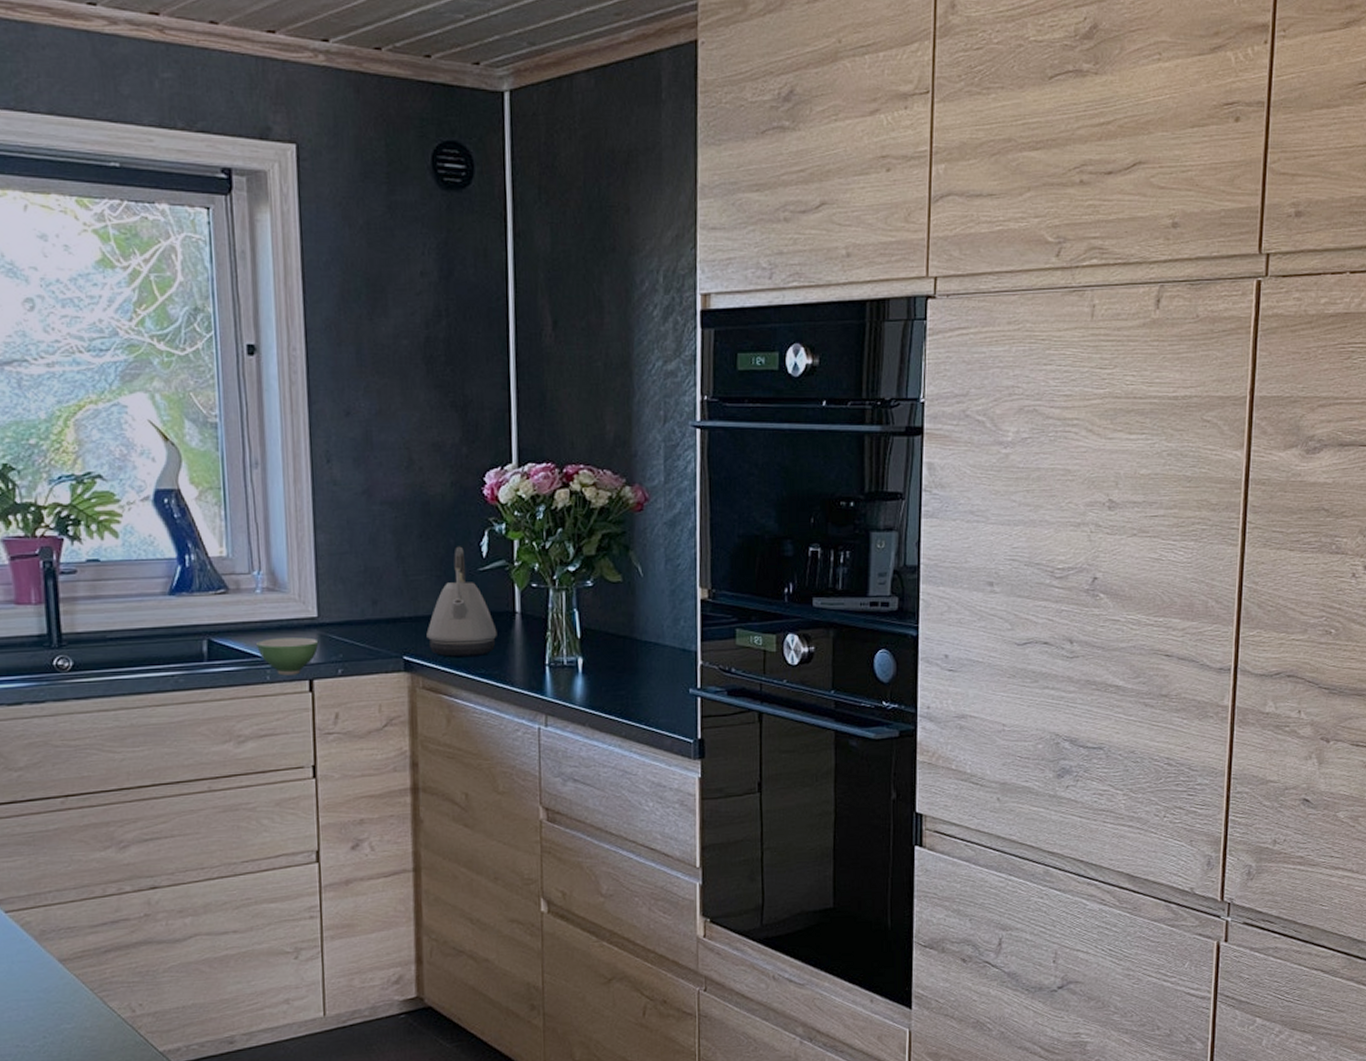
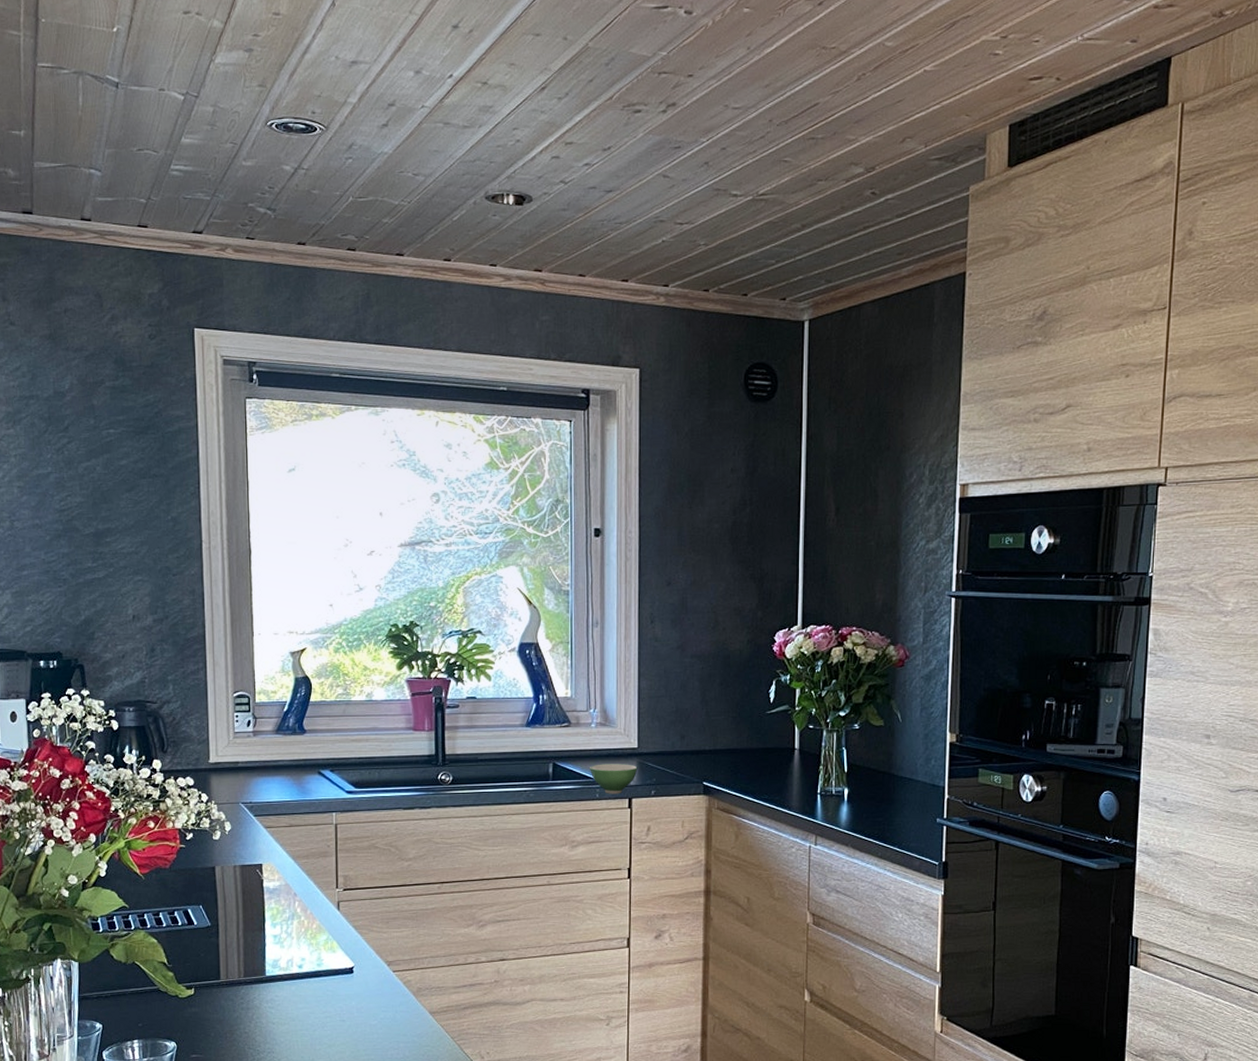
kettle: present [426,546,497,658] -> none [722,693,779,785]

